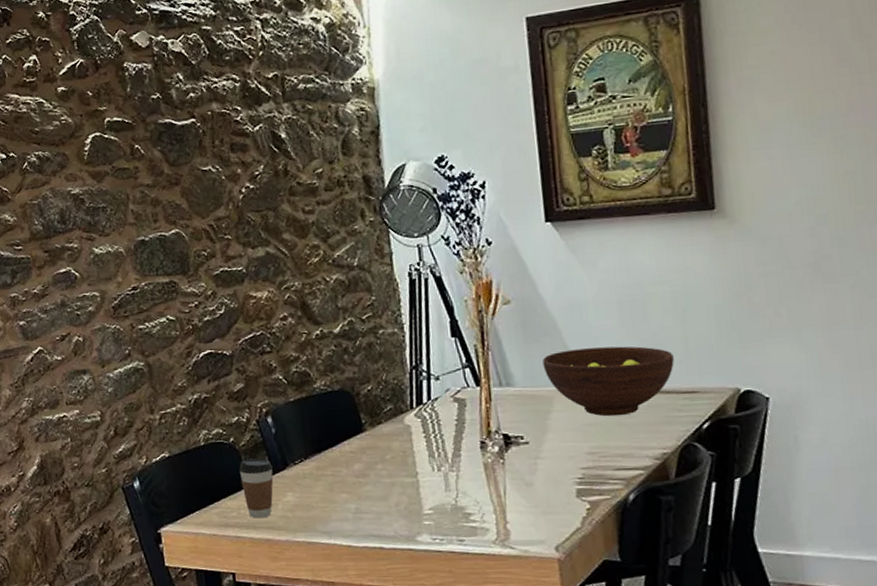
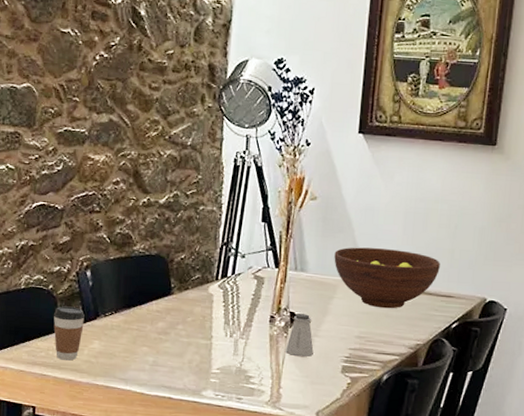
saltshaker: none [505,434,539,484] -> present [285,313,314,356]

